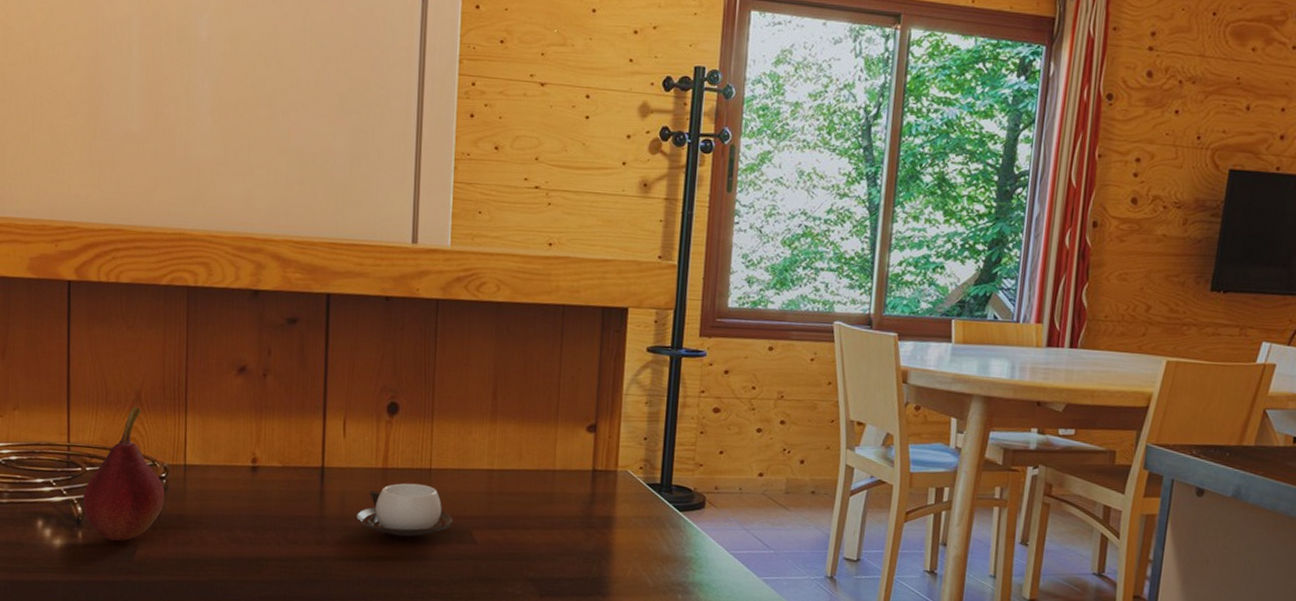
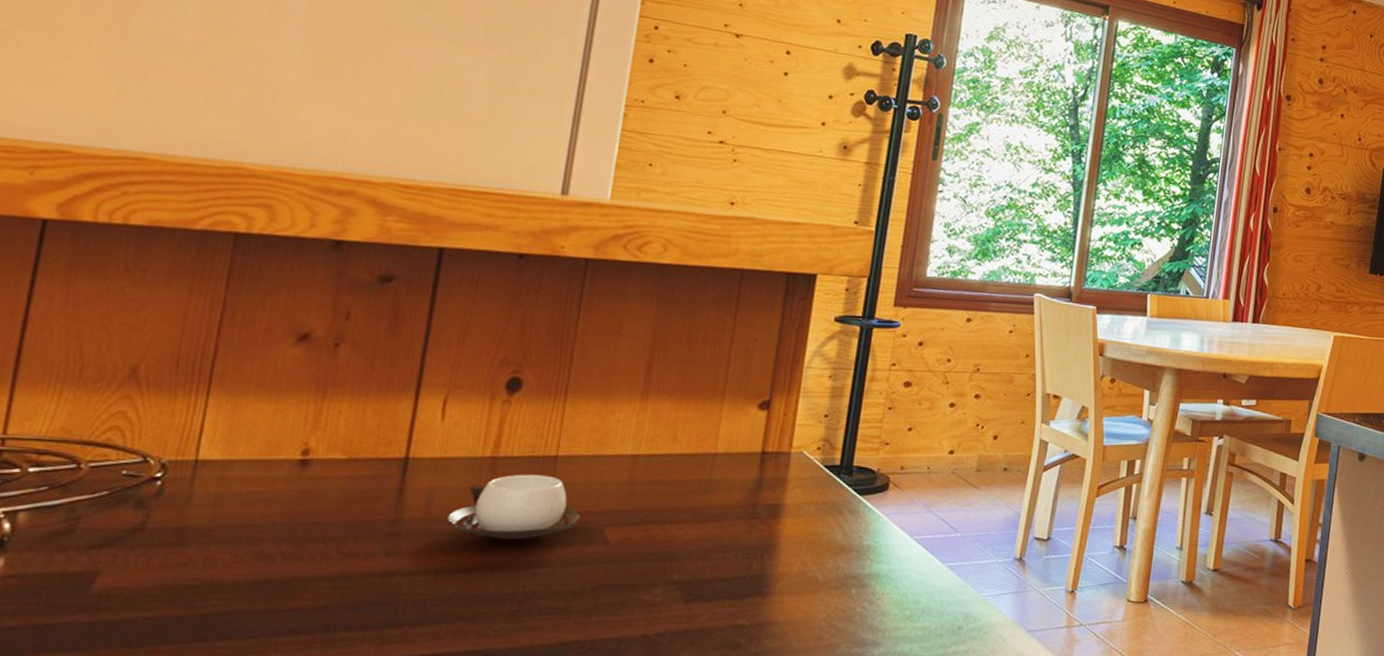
fruit: present [83,405,165,541] -> none [13,383,158,568]

